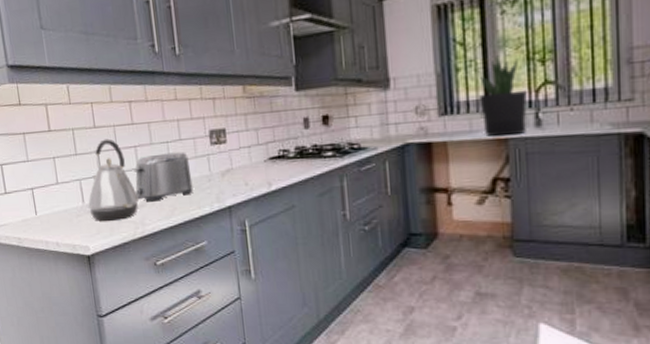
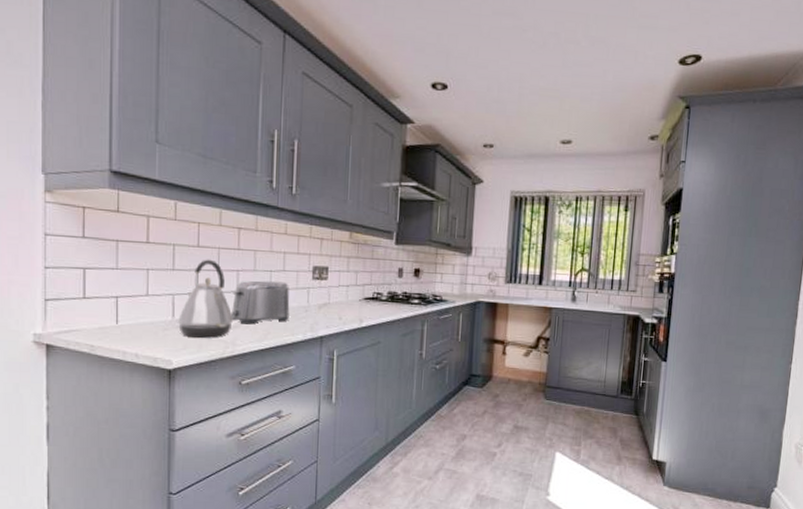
planter: present [479,55,528,136] -> none [535,243,570,305]

